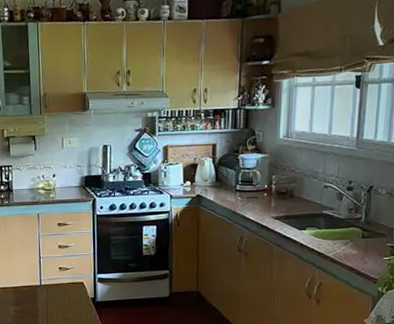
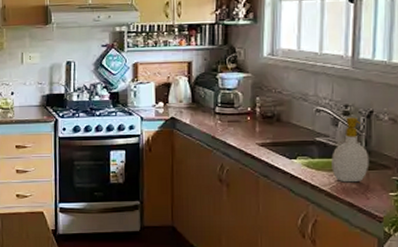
soap bottle: none [336,192,368,250] -> present [331,117,370,183]

